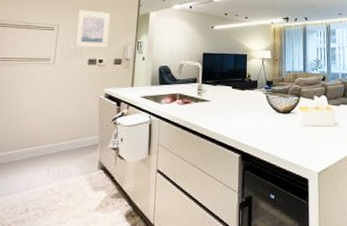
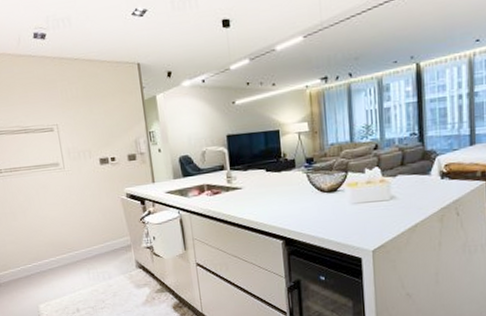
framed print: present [74,9,111,48] -> none [74,102,117,147]

